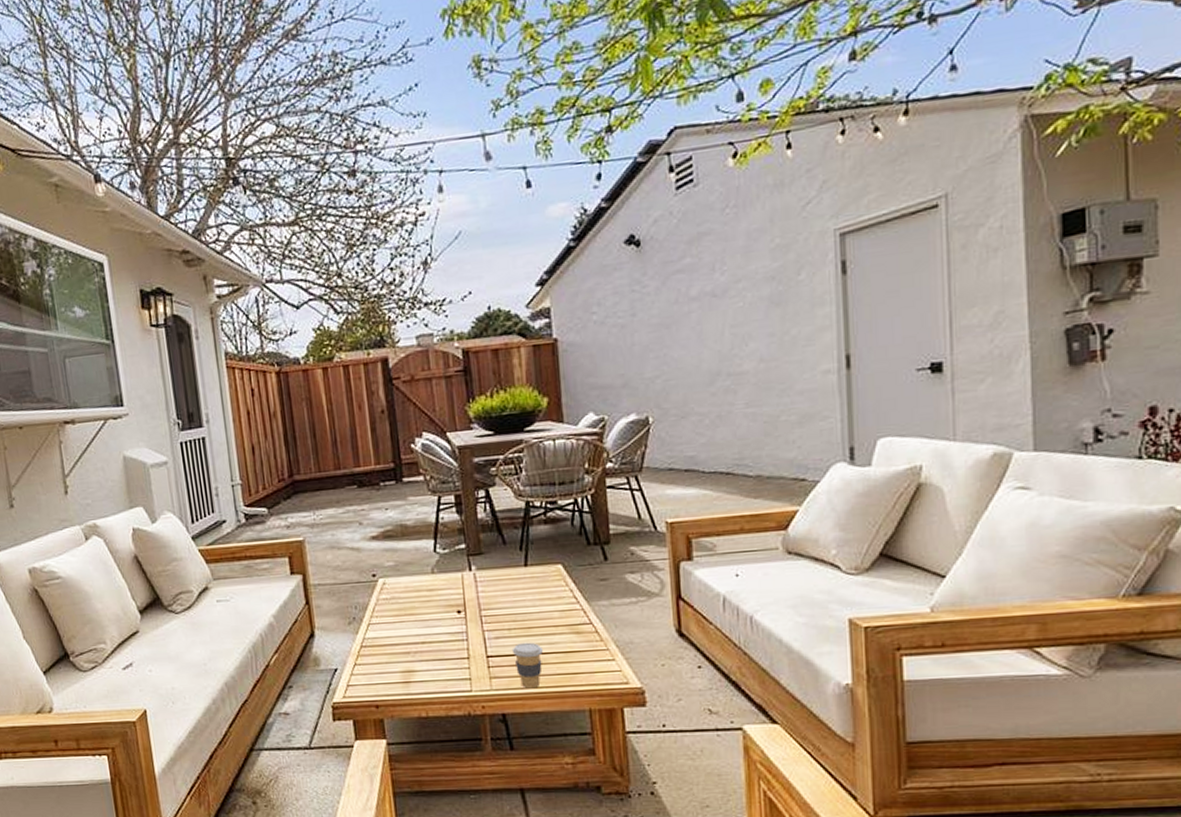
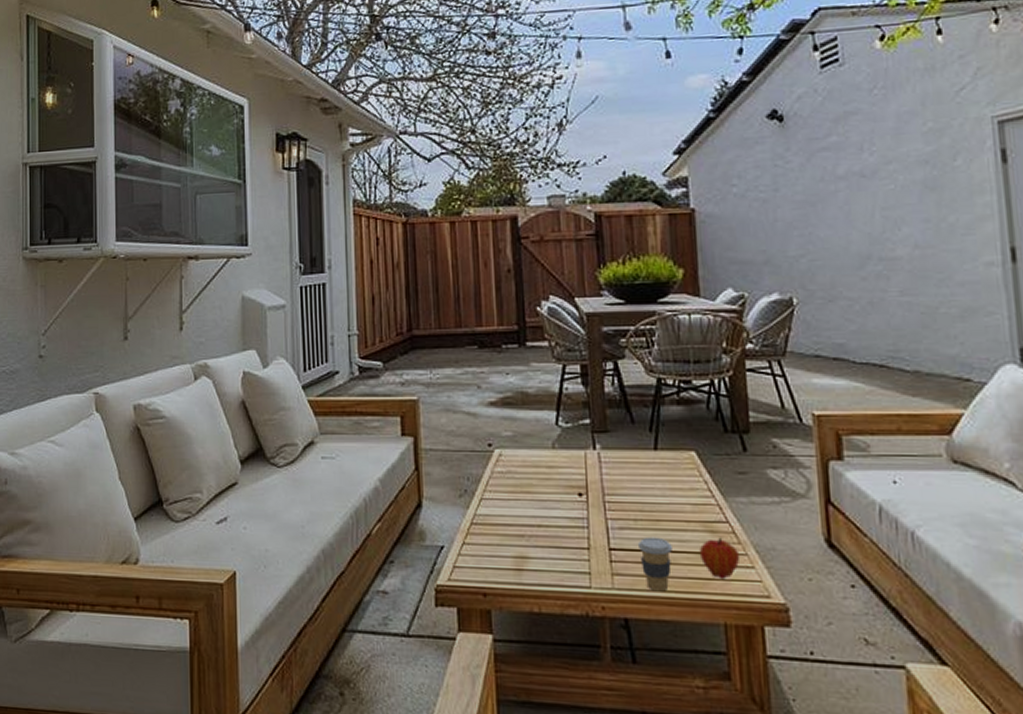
fruit: none [566,637,603,672] -> present [699,537,741,579]

